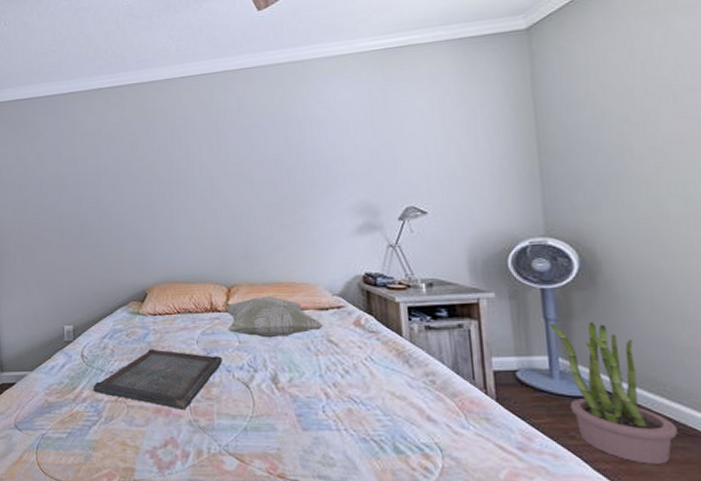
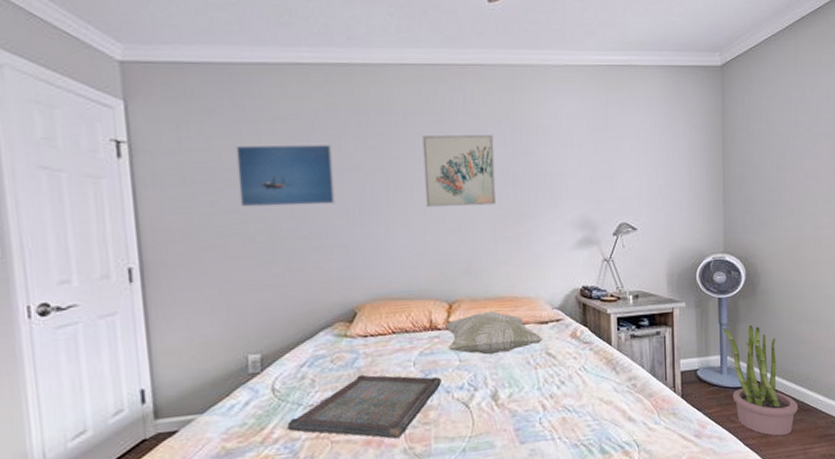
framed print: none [56,151,129,207] -> present [236,145,336,207]
wall art: none [200,130,271,200] -> present [422,135,497,208]

